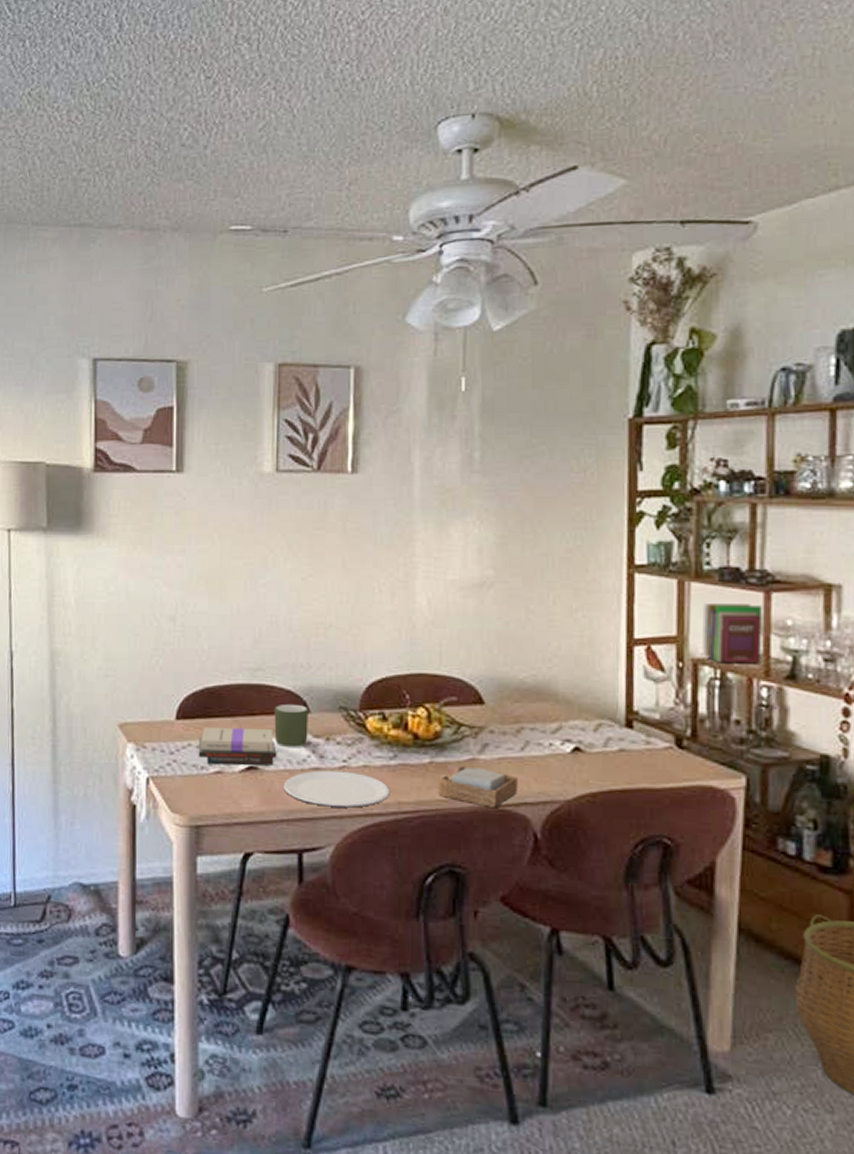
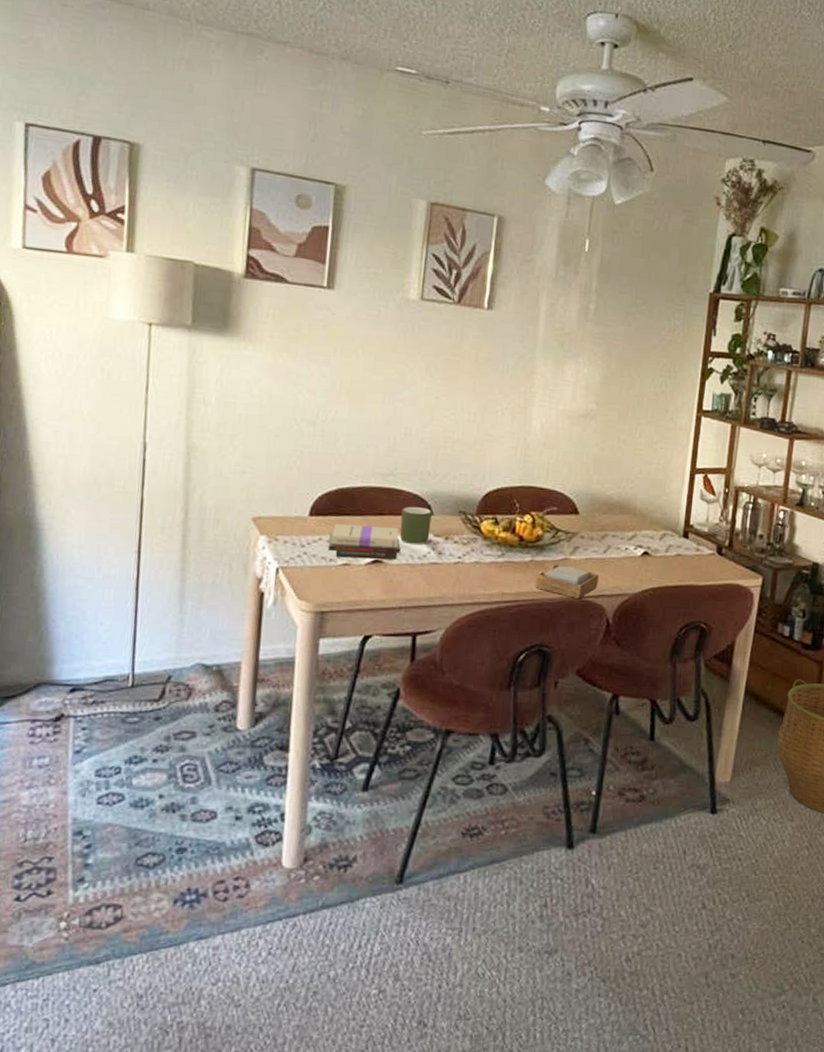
plate: present [283,770,390,808] -> none [403,565,496,597]
books: present [701,604,763,664] -> none [742,444,788,493]

